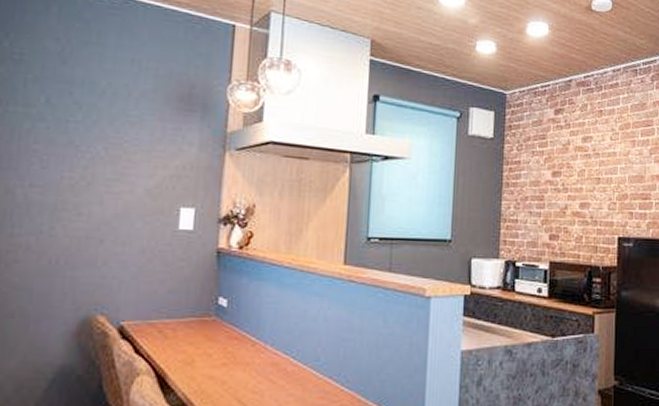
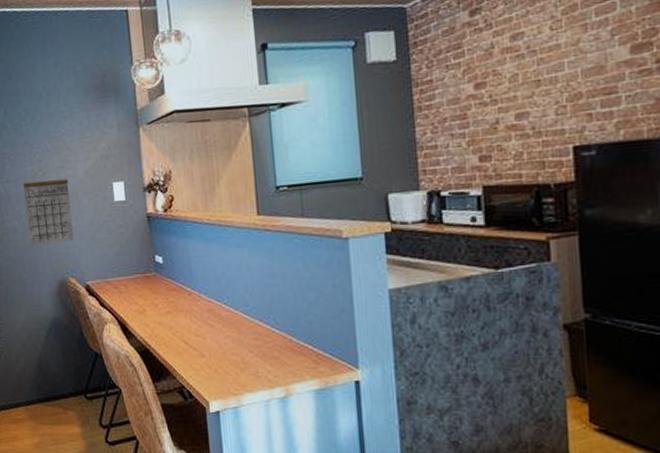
calendar: none [47,190,121,271] -> present [22,178,74,246]

